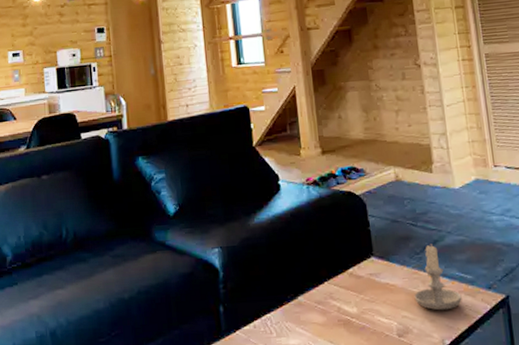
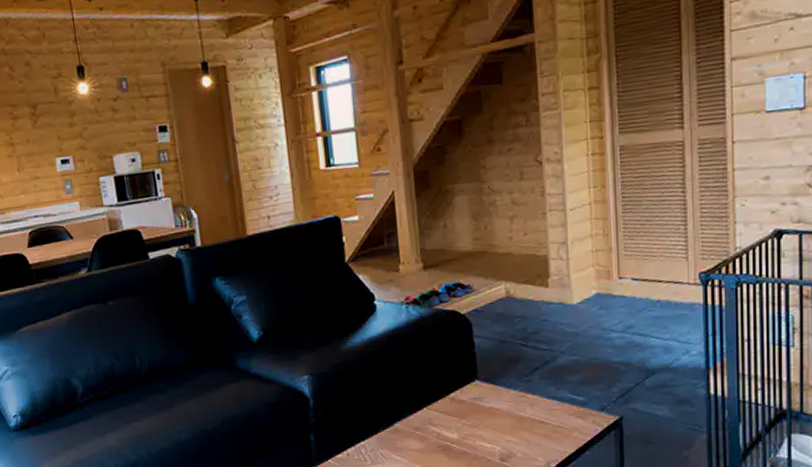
candle: present [414,244,462,311] -> none [520,365,572,434]

